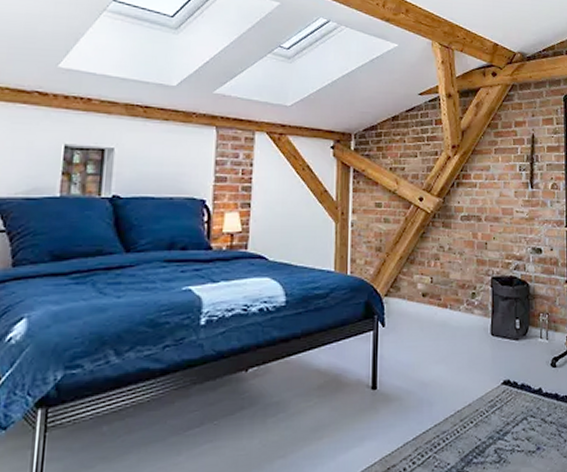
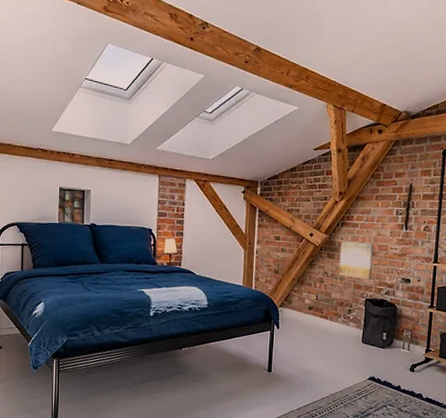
wall art: none [457,206,497,253] -> present [338,241,374,280]

